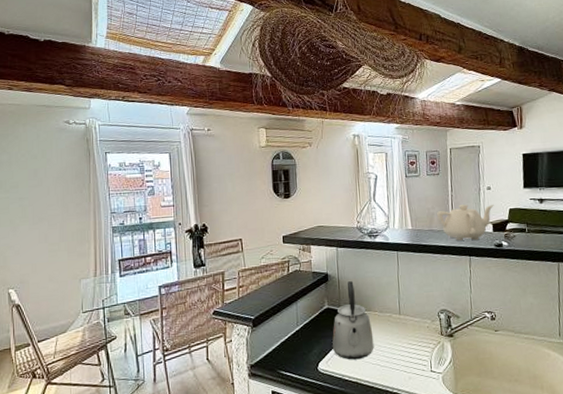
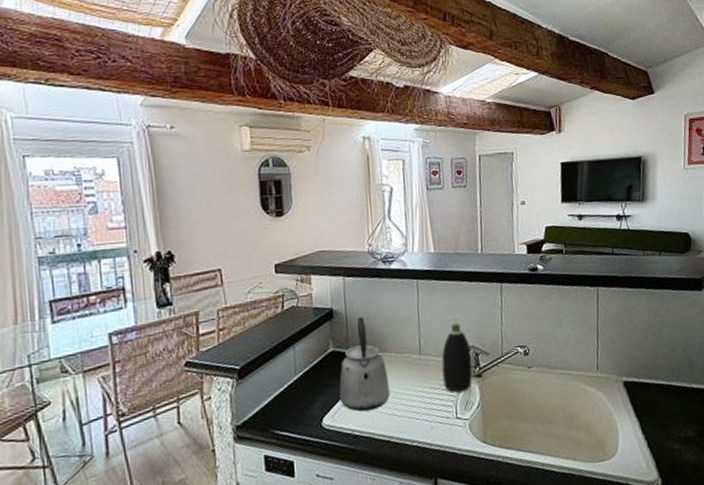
soap dispenser: none [418,282,445,349] -> present [441,315,473,393]
teapot: present [437,204,494,241] -> none [464,222,529,265]

